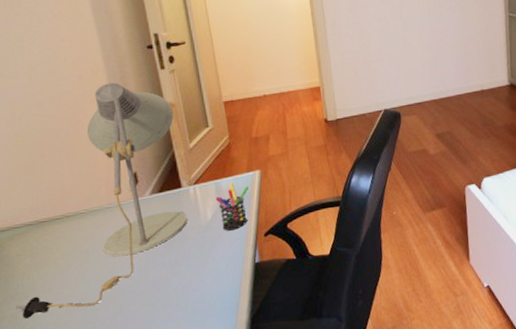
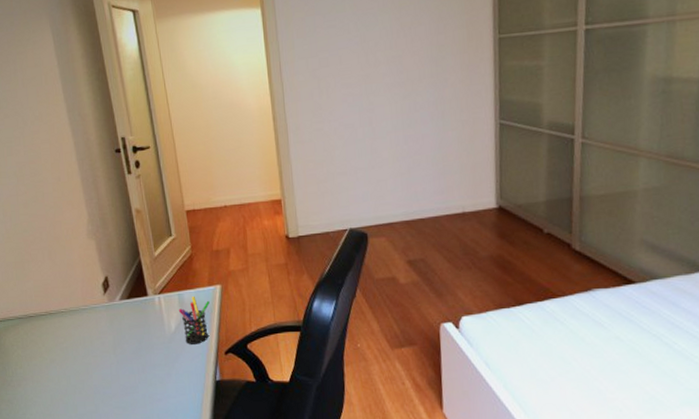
desk lamp: present [16,82,187,320] -> none [11,186,153,406]

